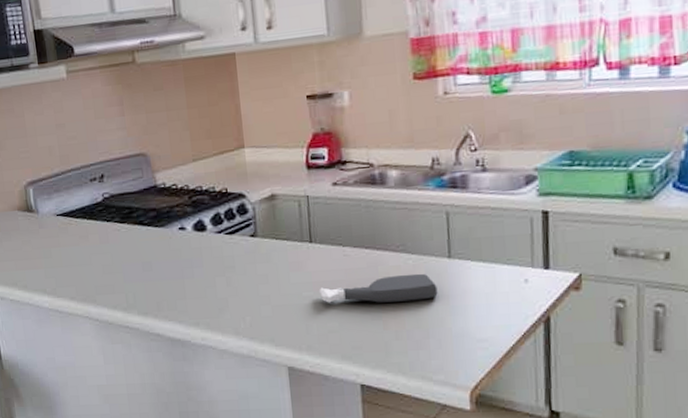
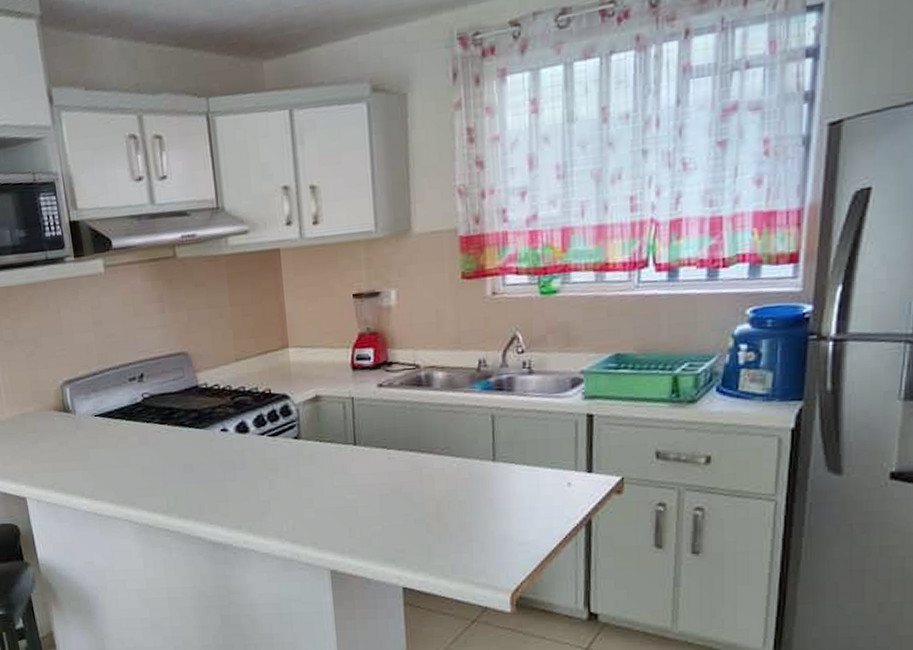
spray bottle: present [319,273,438,303] -> none [362,476,481,506]

